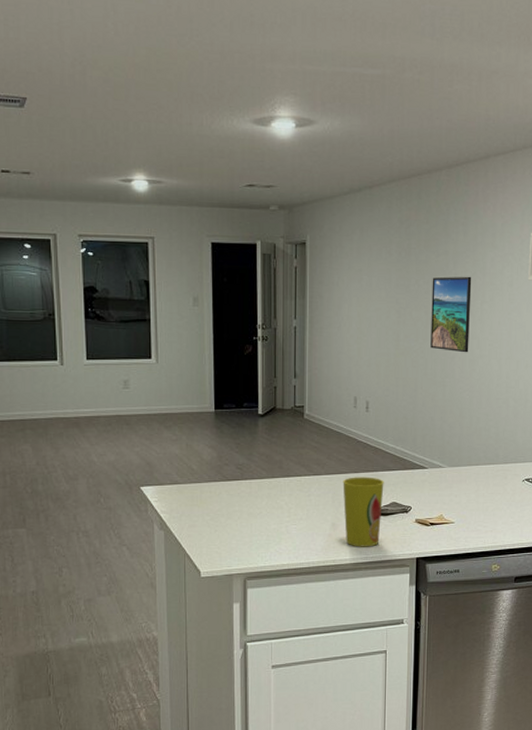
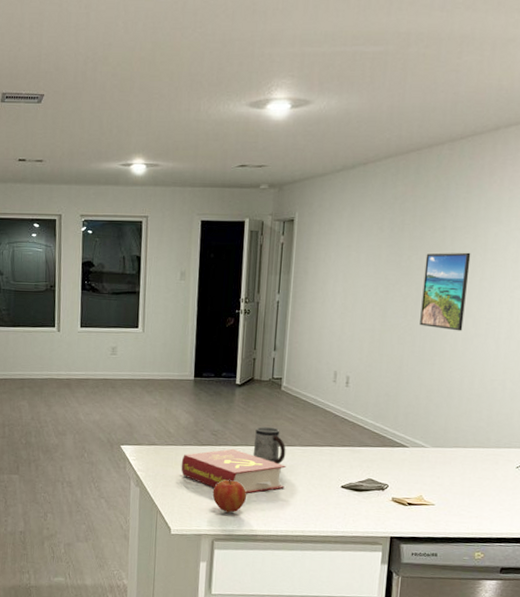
book: none [207,482,314,528] -> present [181,448,286,494]
apple: none [241,513,276,549] -> present [212,479,246,513]
mug: none [280,457,313,495] -> present [253,427,286,465]
cup: present [343,477,384,547] -> none [316,450,361,521]

